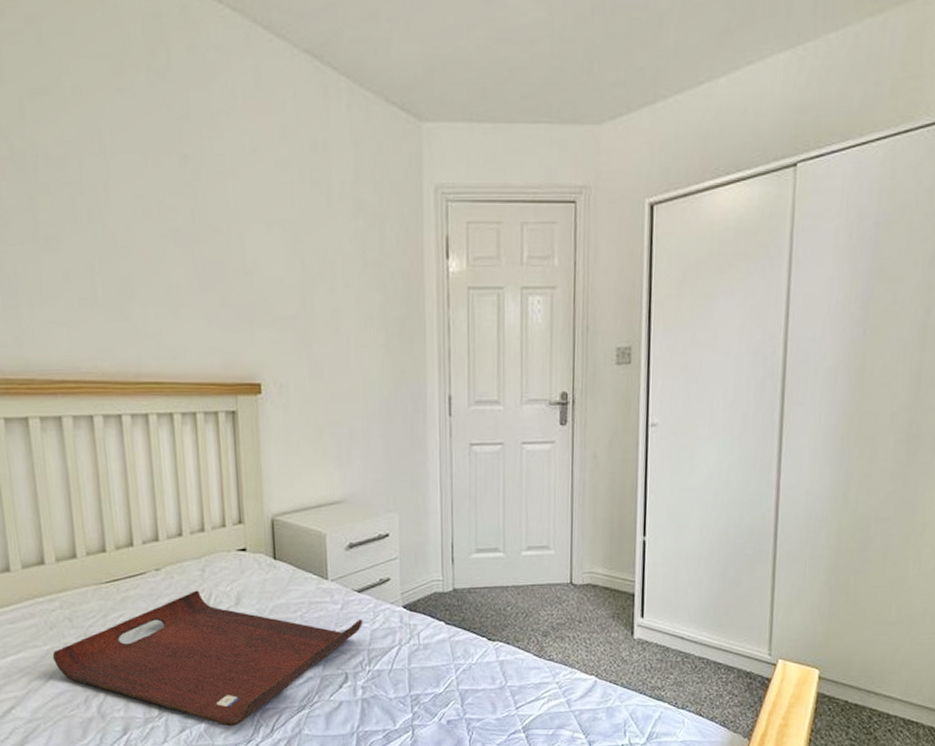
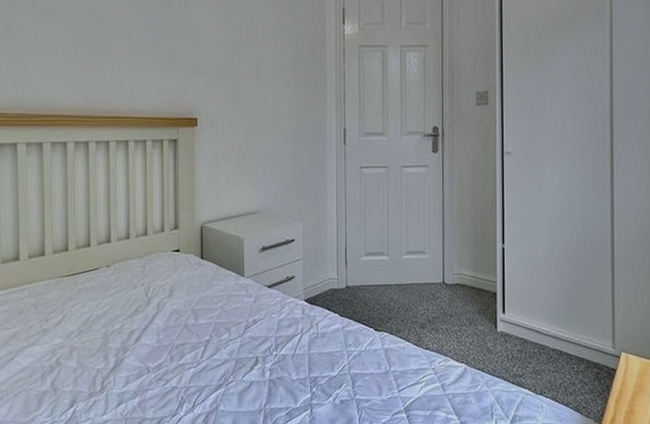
serving tray: present [52,590,362,727] -> none [18,284,271,402]

